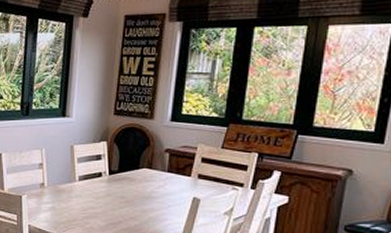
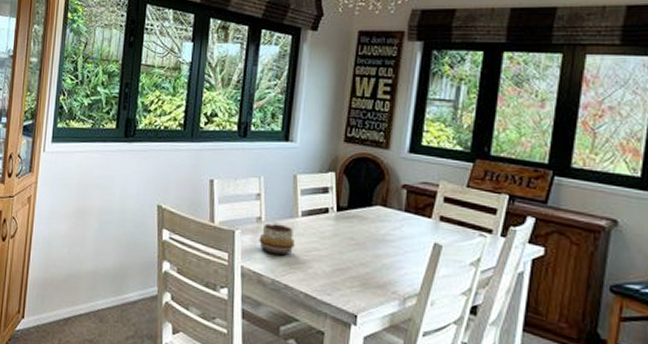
decorative bowl: none [43,188,73,214] -> present [259,223,295,256]

